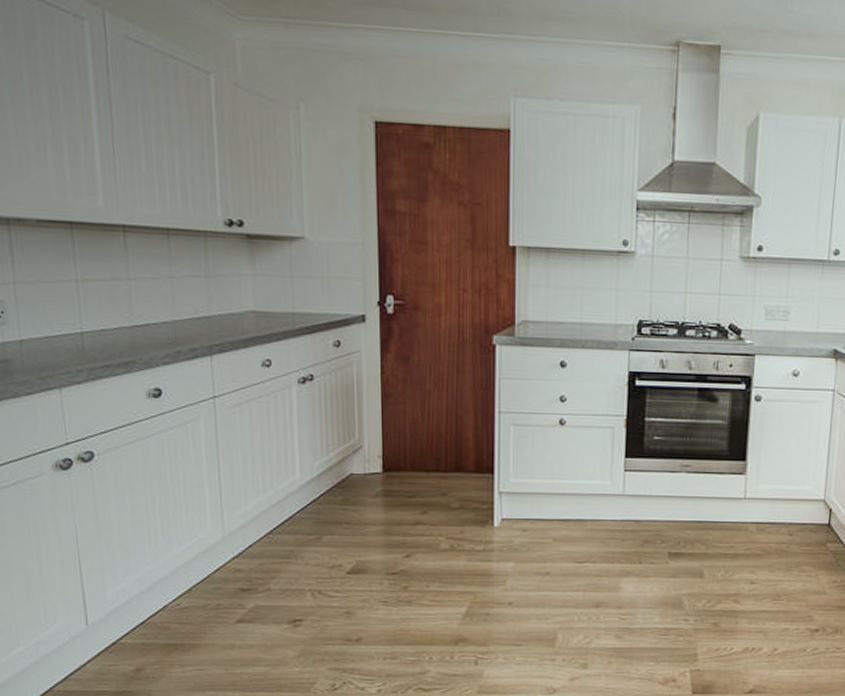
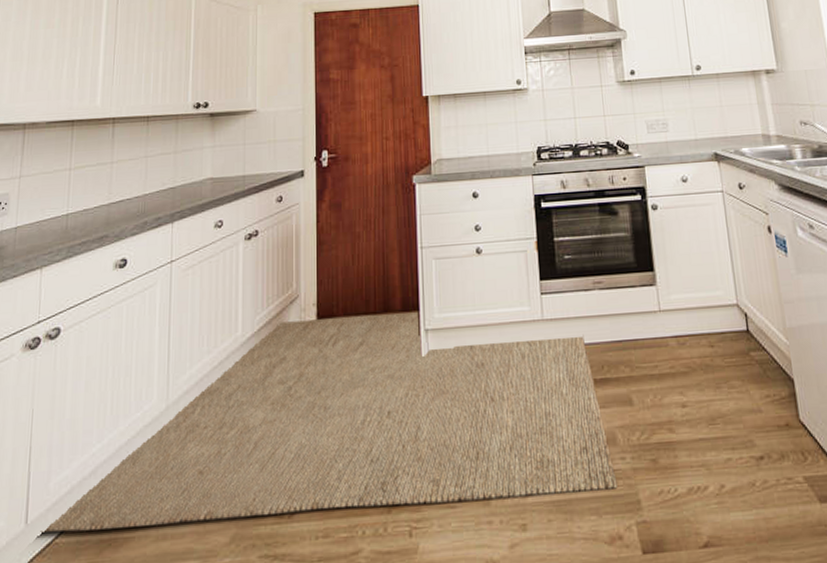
rug: none [103,470,678,643] -> present [40,312,617,532]

